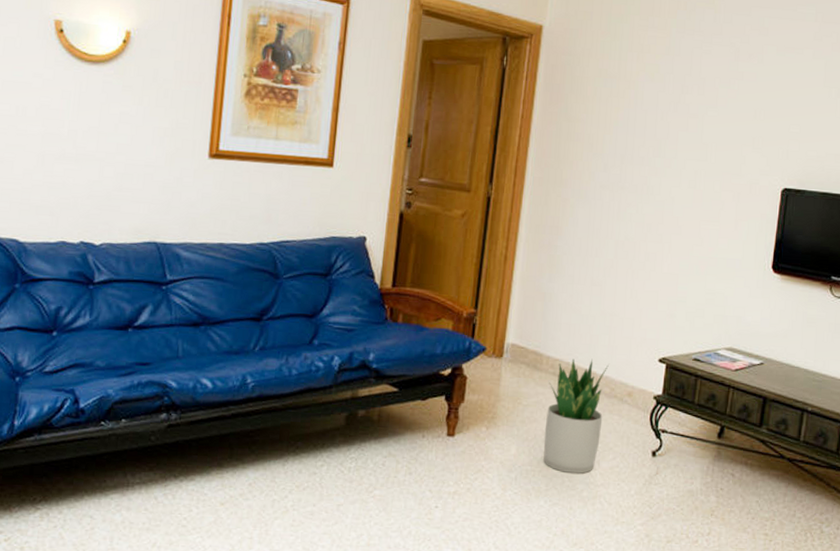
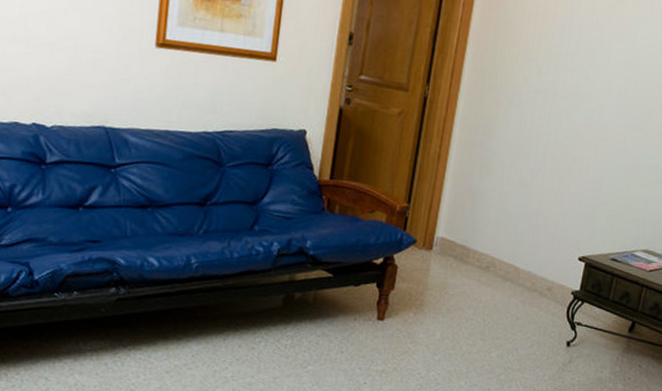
planter: present [543,358,609,474] -> none [466,253,532,360]

